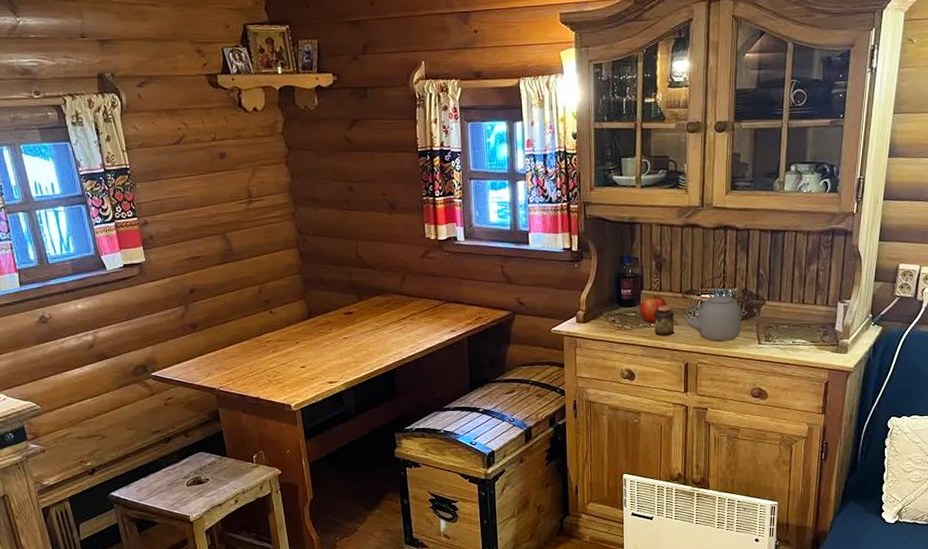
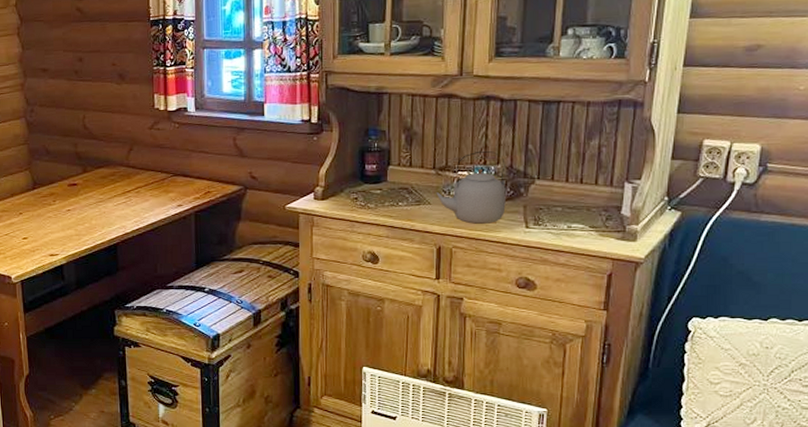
apple: present [640,295,668,324] -> none [386,171,419,202]
jar: present [654,305,674,337] -> none [402,182,426,217]

